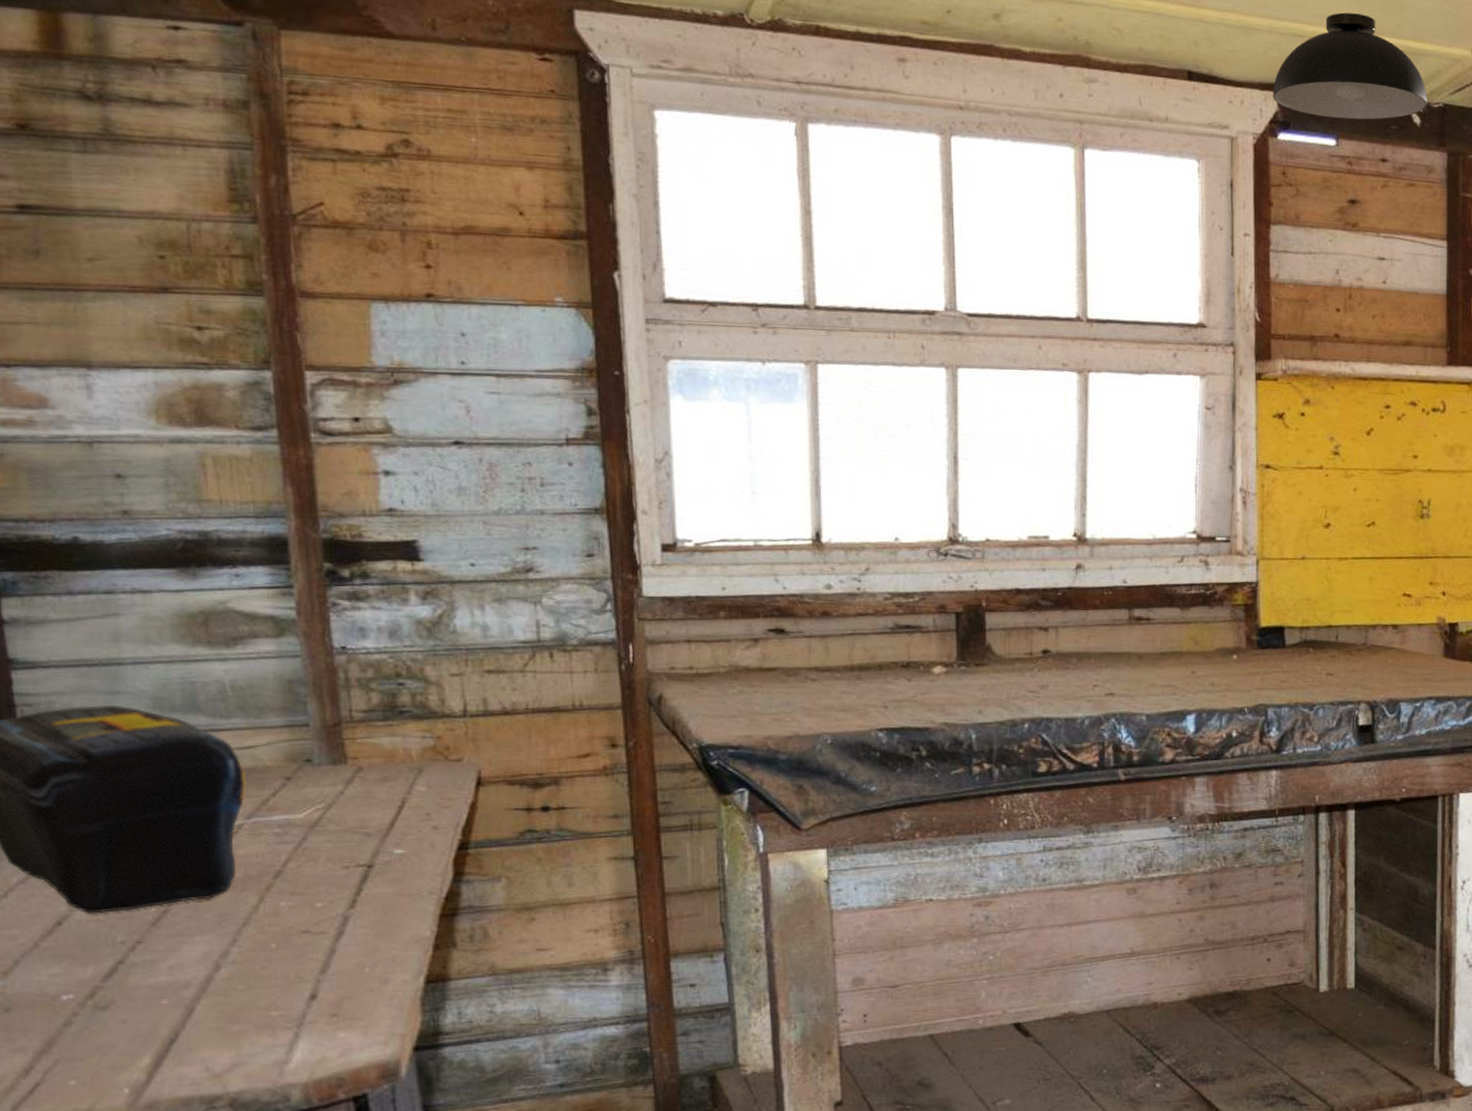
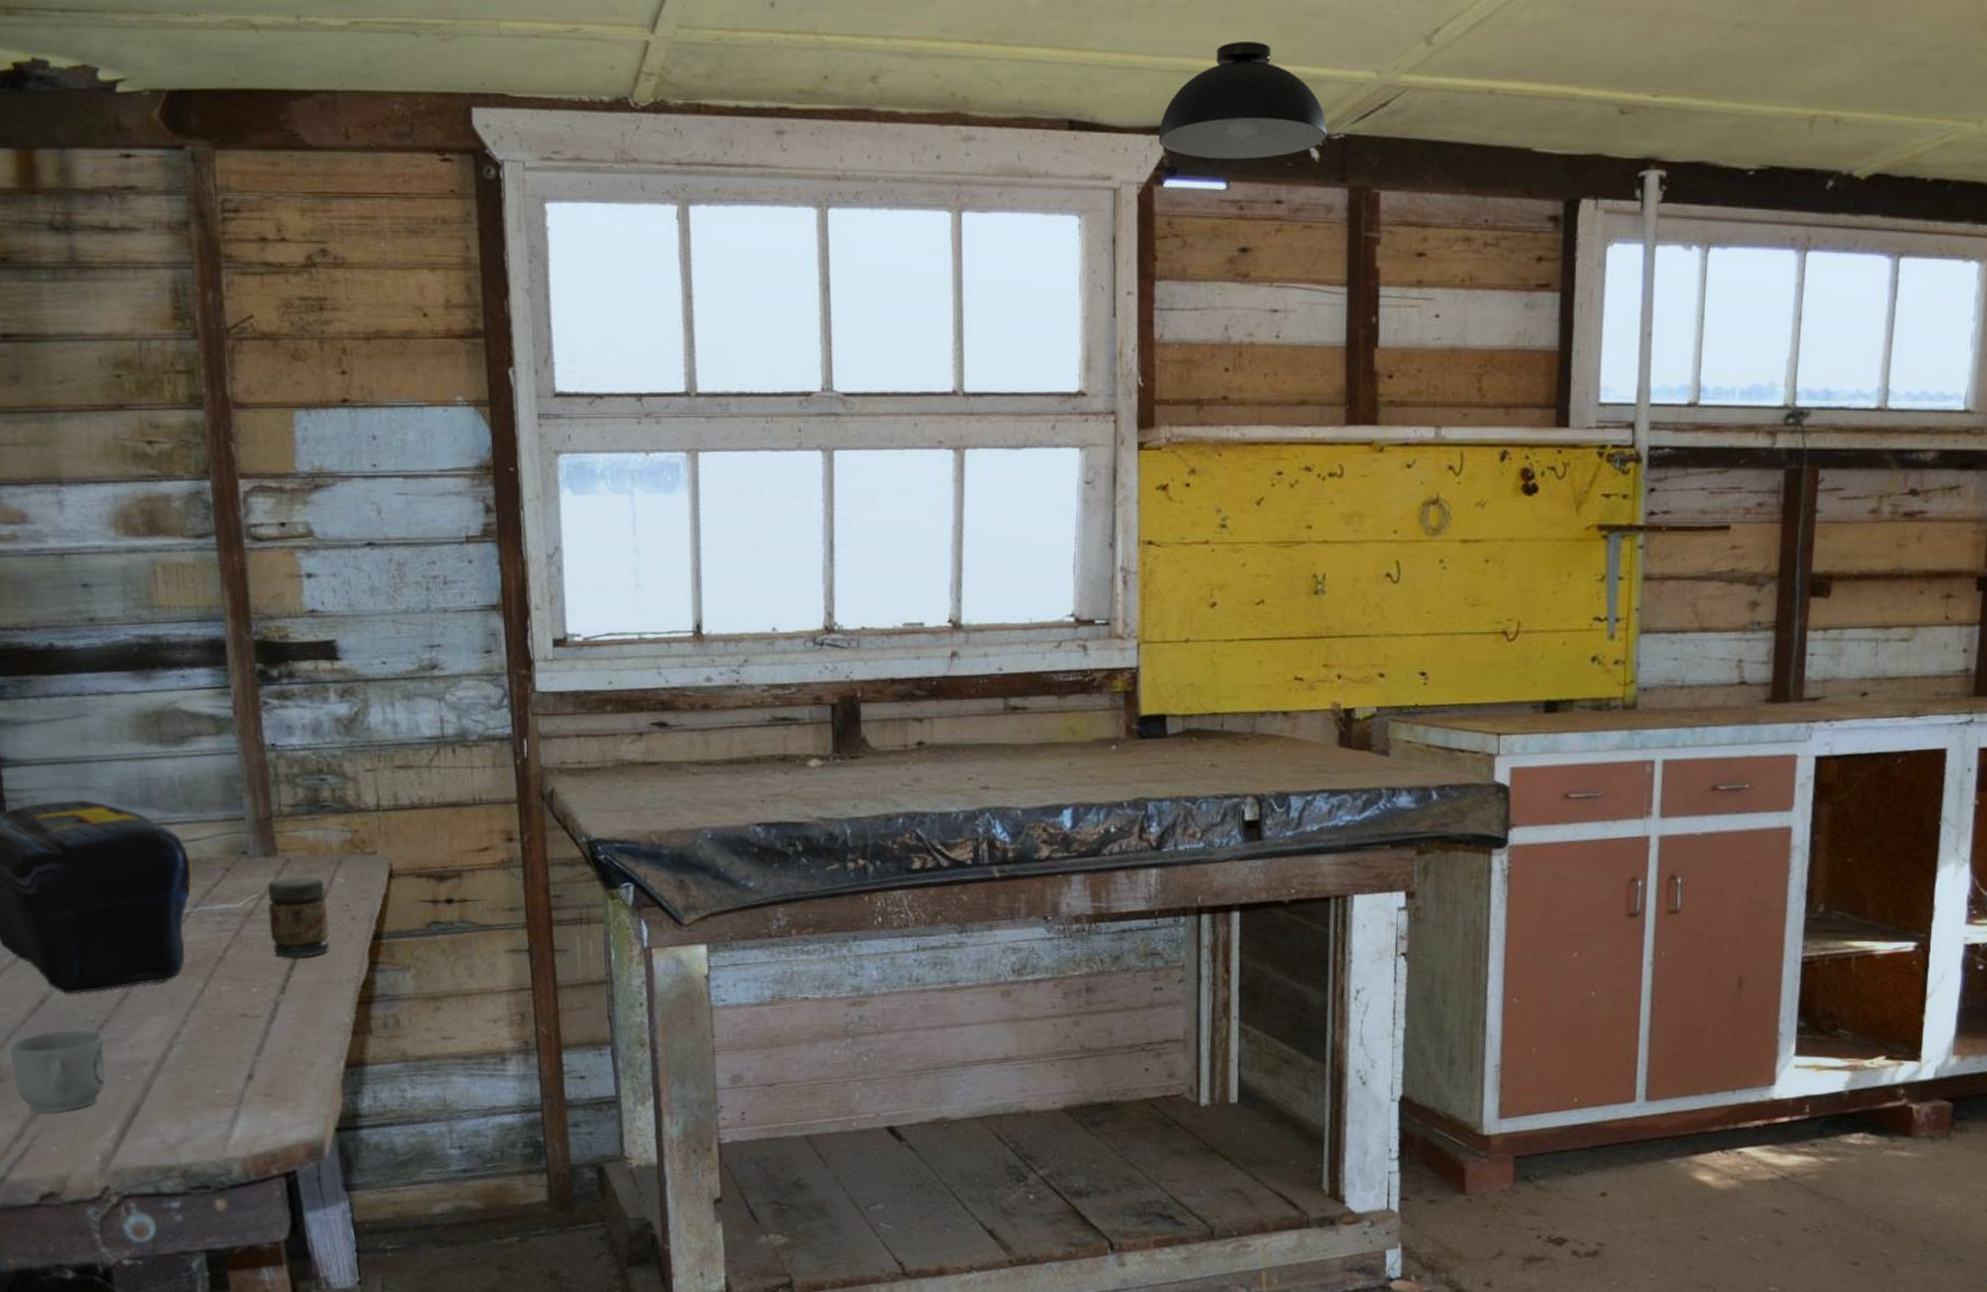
mug: none [18,952,137,1044] -> present [10,1029,106,1113]
jar: none [335,785,409,870] -> present [267,876,330,958]

